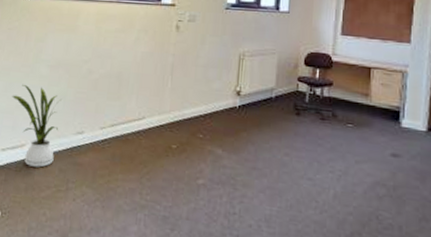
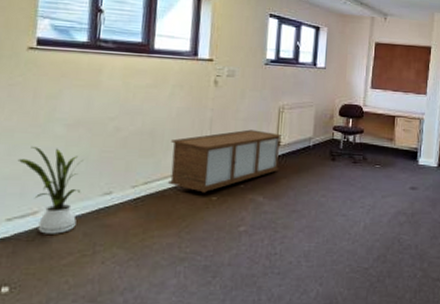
storage cabinet: none [131,76,242,140] -> present [167,129,281,193]

